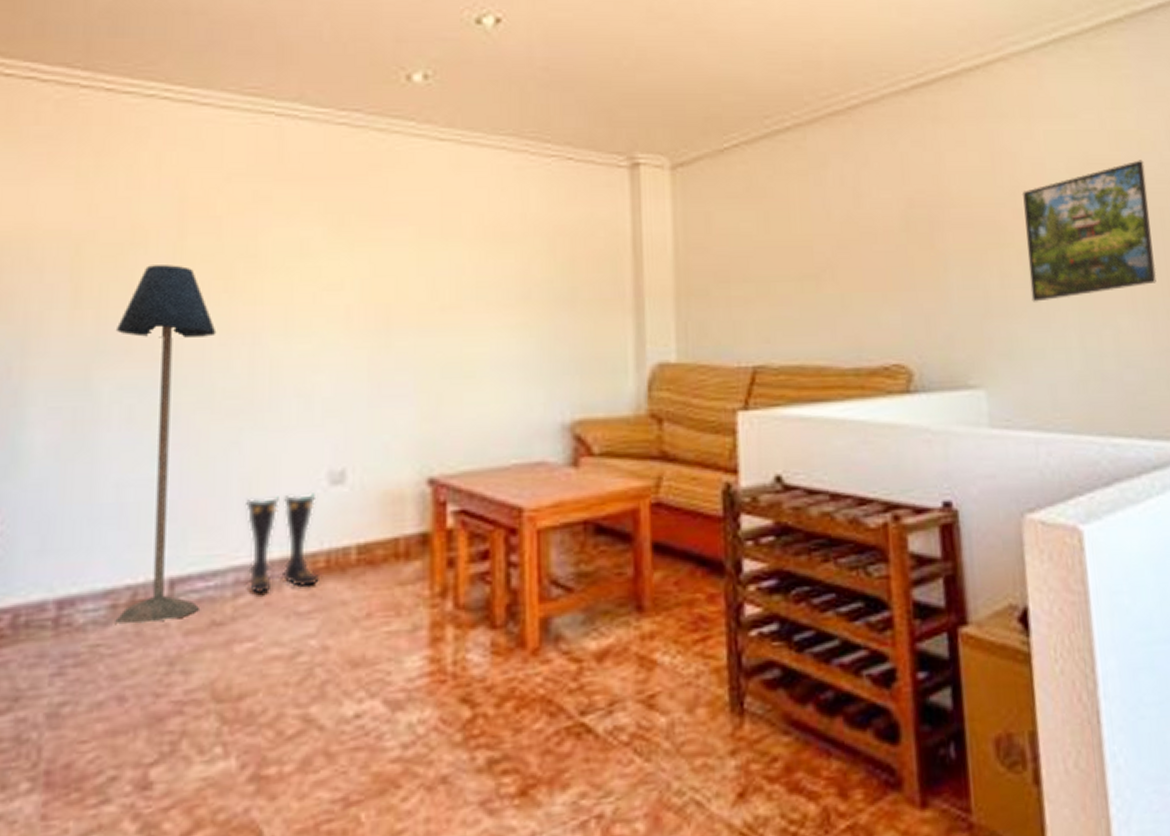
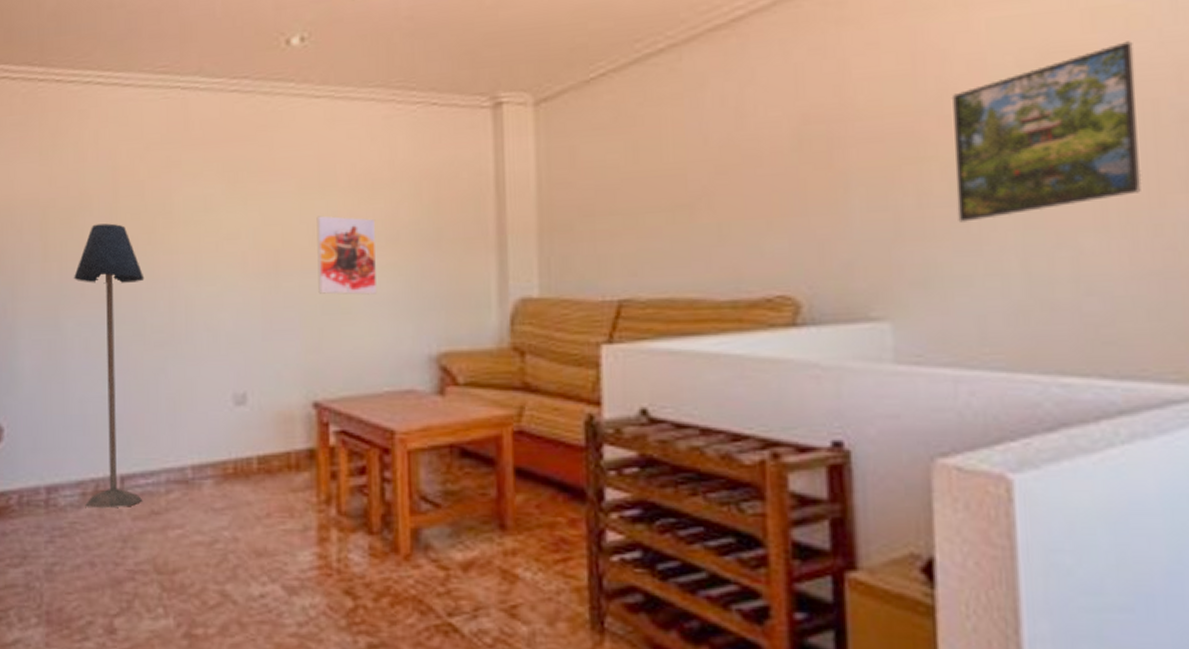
boots: present [244,493,321,594] -> none [171,411,230,492]
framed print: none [437,268,506,357] -> present [316,215,377,295]

